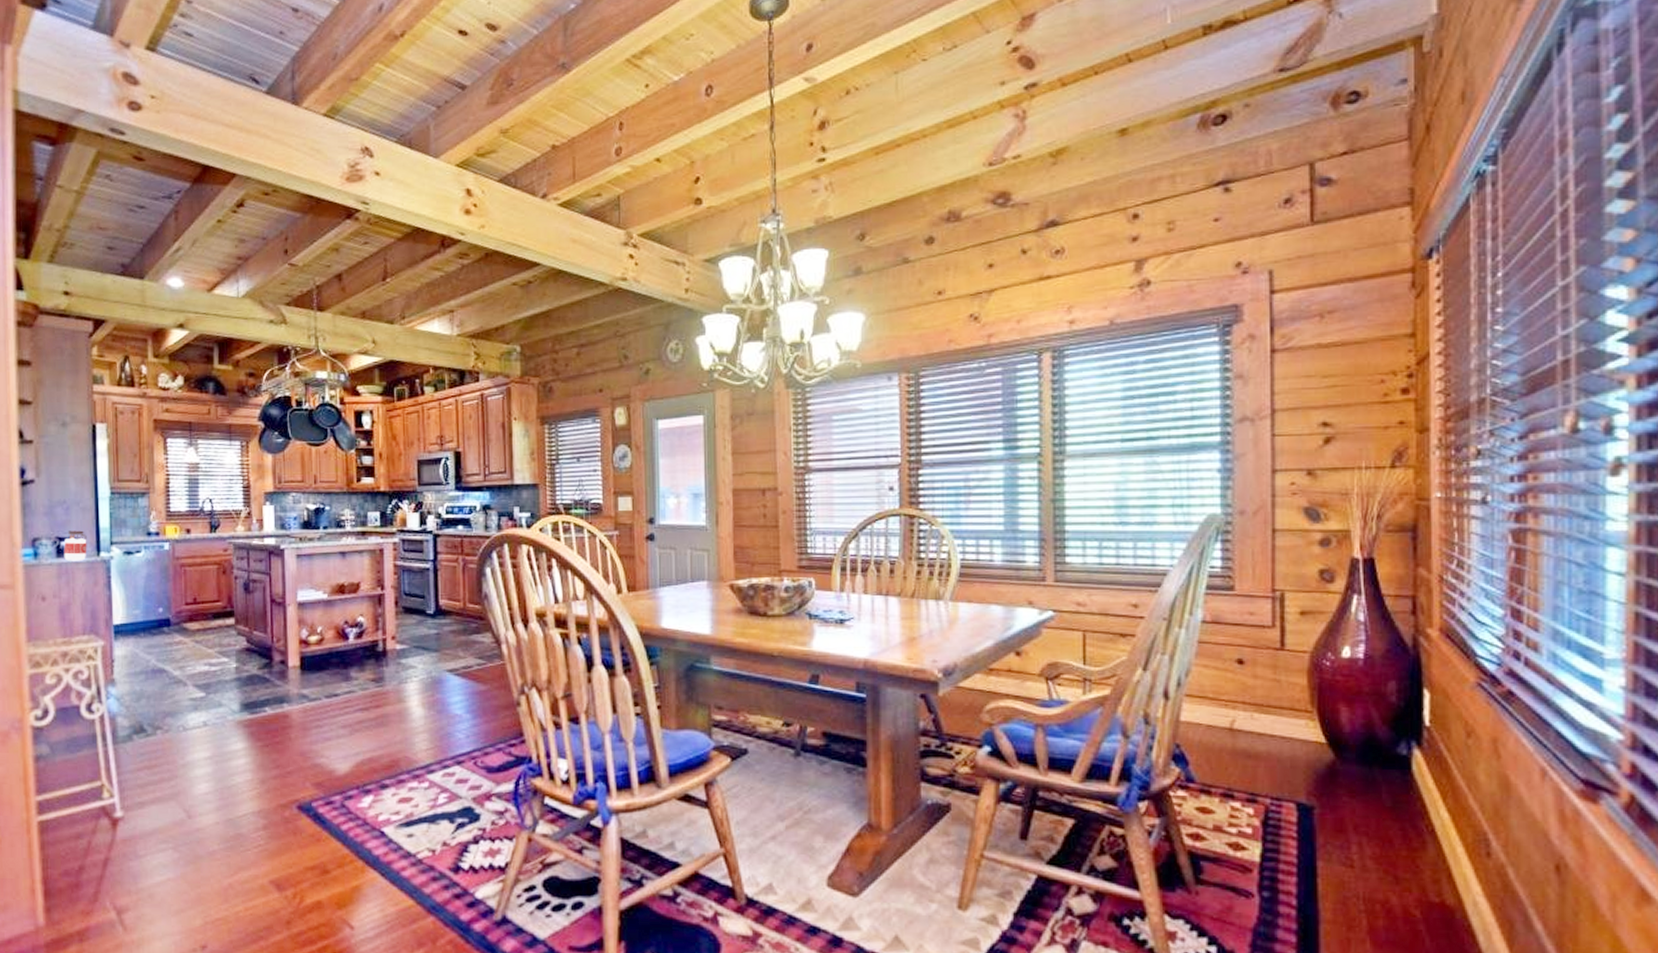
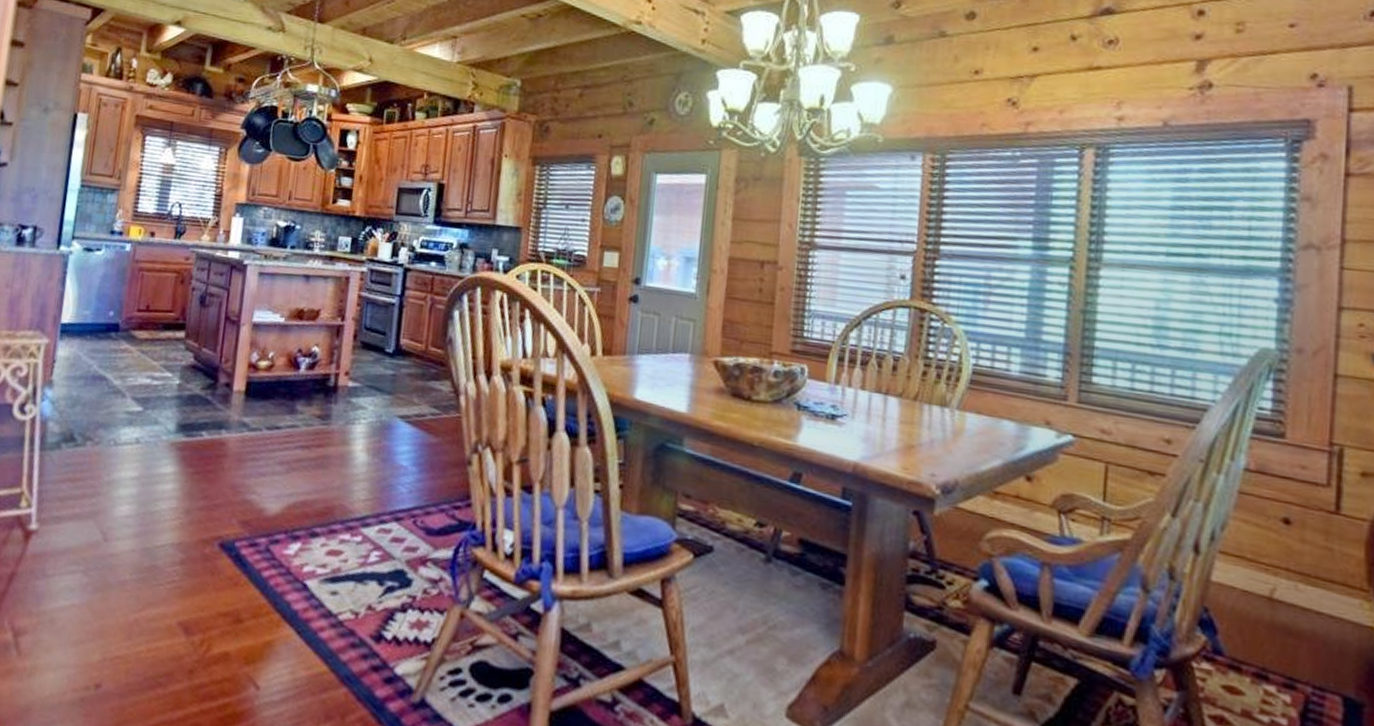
jar: present [64,530,87,561] -> none [23,219,50,253]

